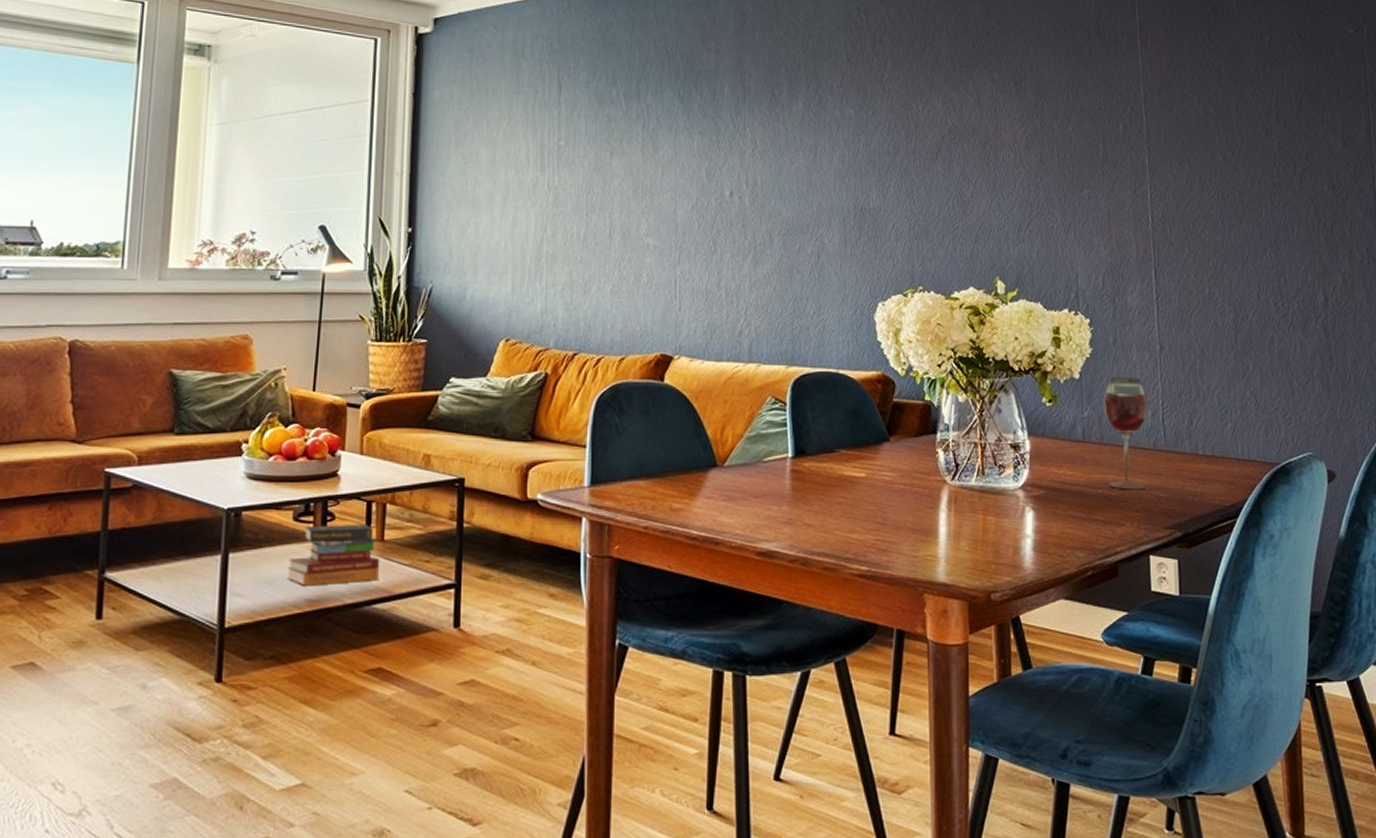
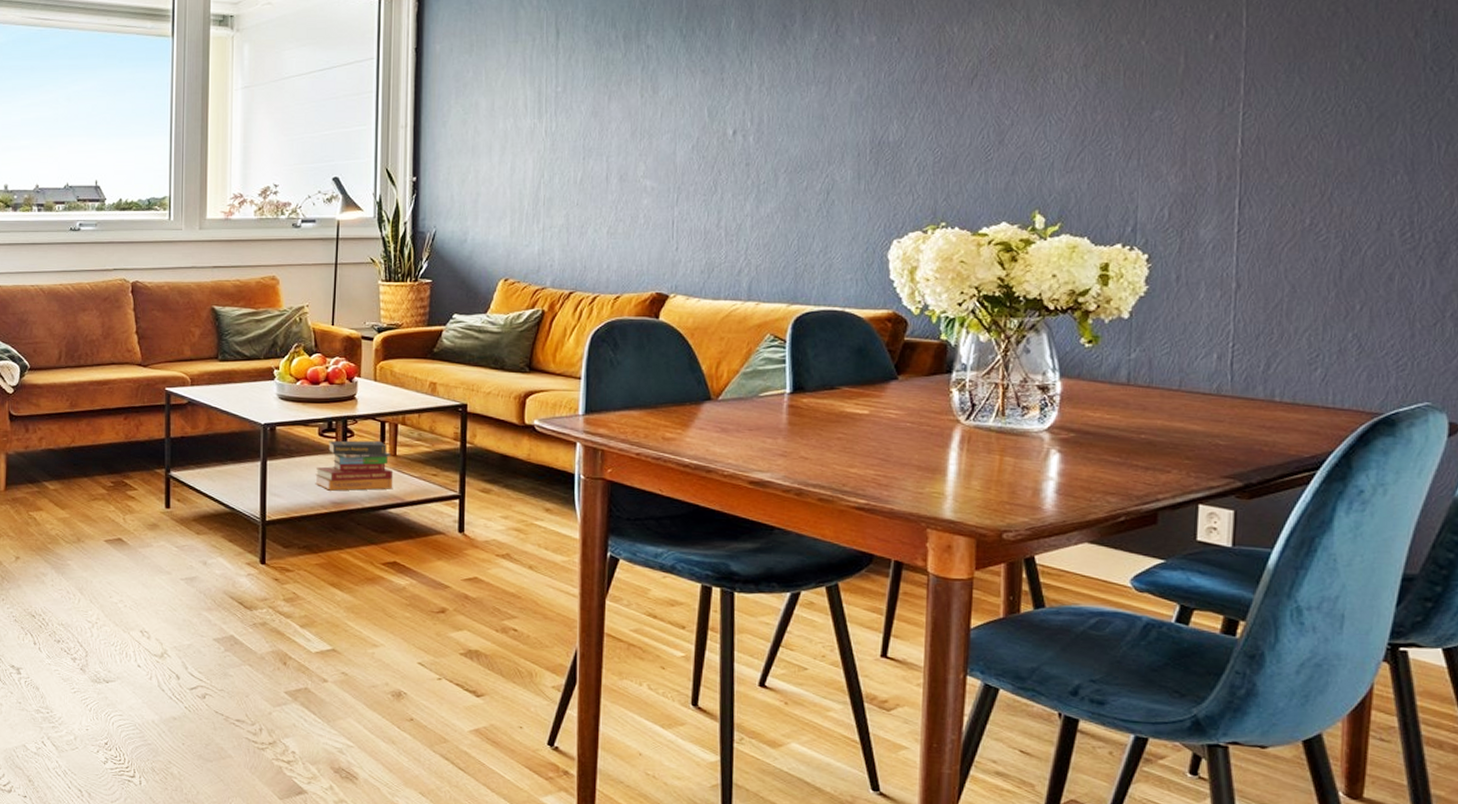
wineglass: present [1103,377,1148,490] -> none [1154,317,1214,437]

